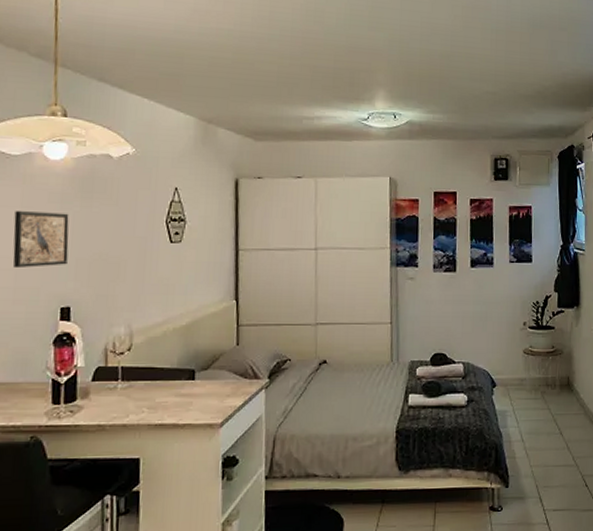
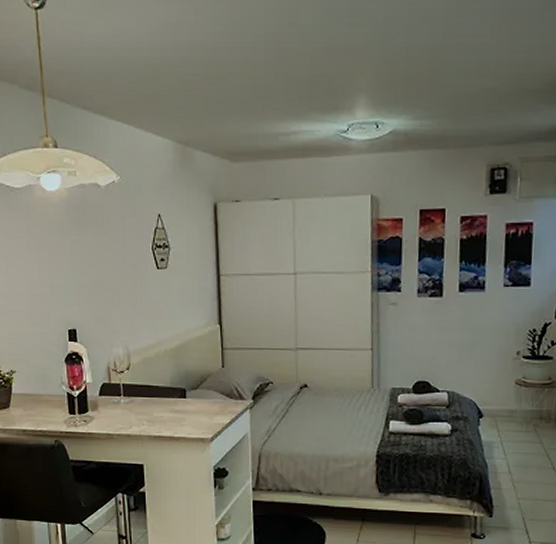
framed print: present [12,211,69,269] -> none [23,241,70,294]

